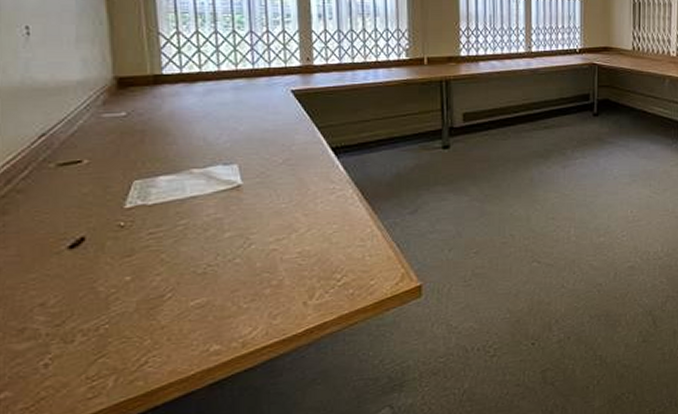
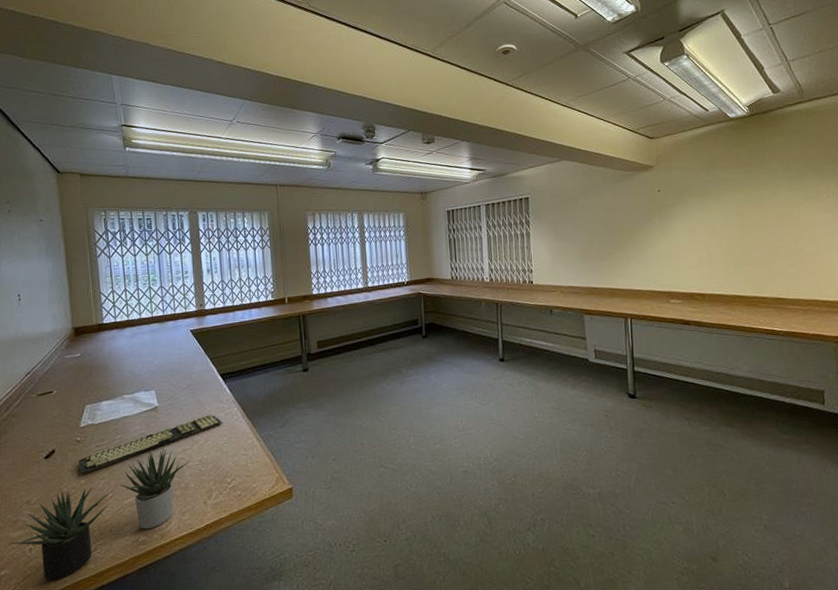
succulent plant: none [11,238,286,404] -> present [9,449,190,581]
keyboard: none [121,196,333,268] -> present [78,414,223,474]

